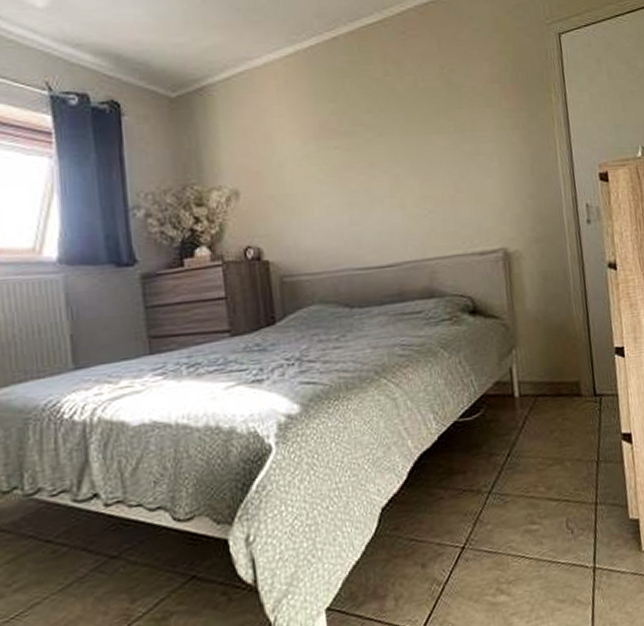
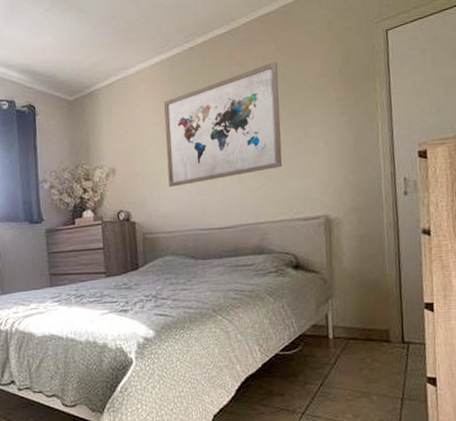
wall art: none [302,62,452,216] -> present [164,61,283,188]

